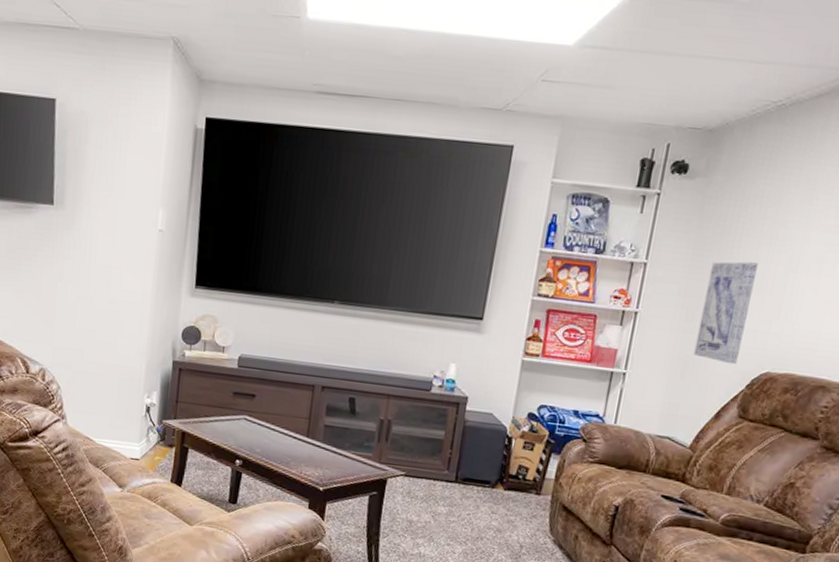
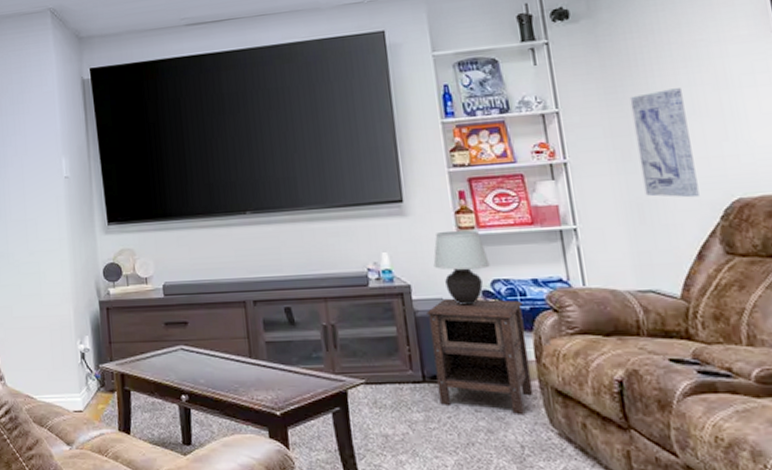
nightstand: none [464,414,559,522] -> present [426,298,534,416]
table lamp: none [493,354,543,424] -> present [433,230,490,305]

